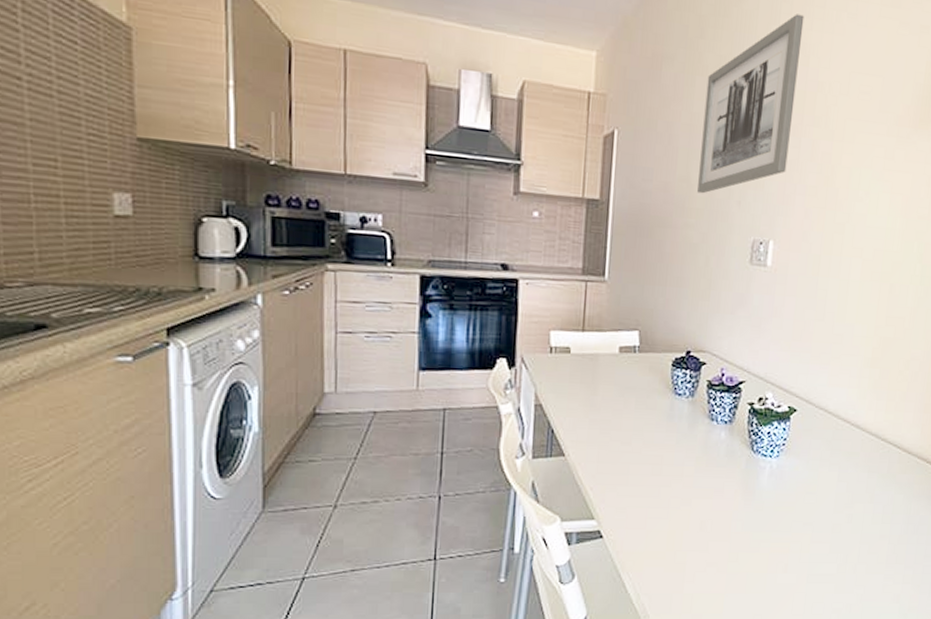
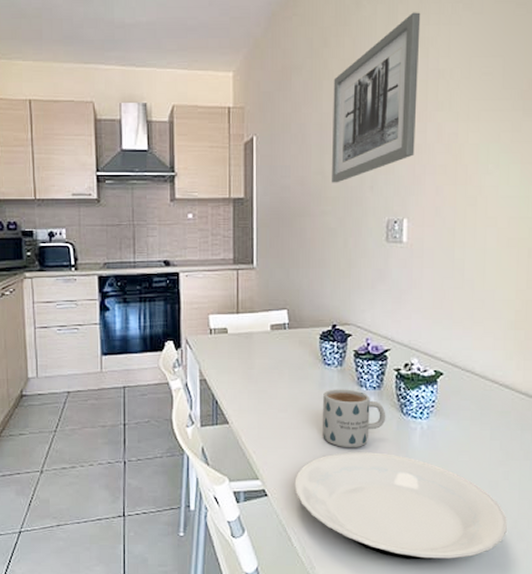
plate: none [633,491,848,606] -> present [294,452,508,560]
mug: none [667,421,736,487] -> present [323,389,386,448]

